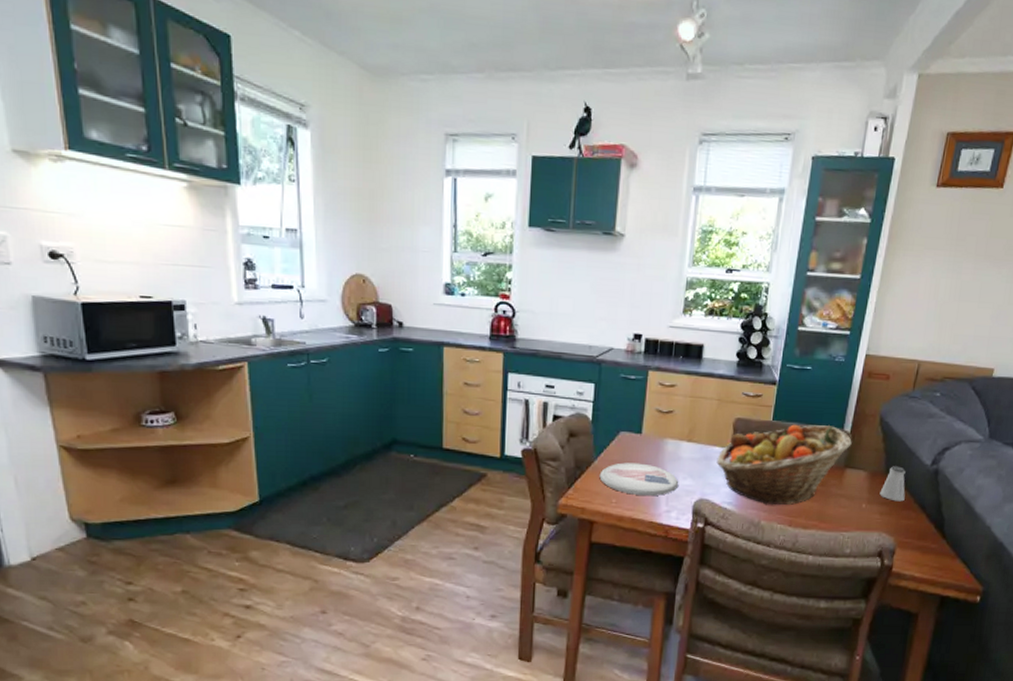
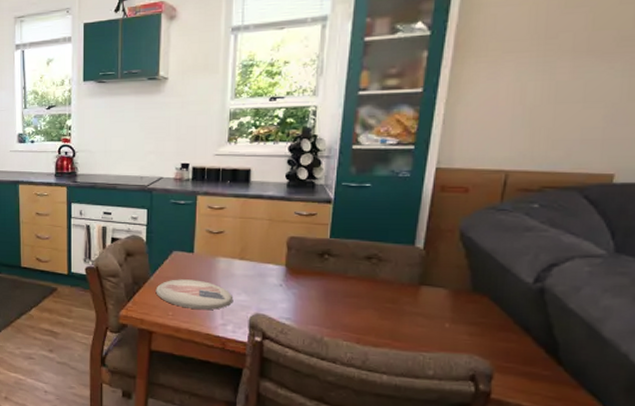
fruit basket: present [716,424,852,505] -> none [271,241,426,322]
saltshaker: present [879,466,906,502] -> none [466,284,501,322]

